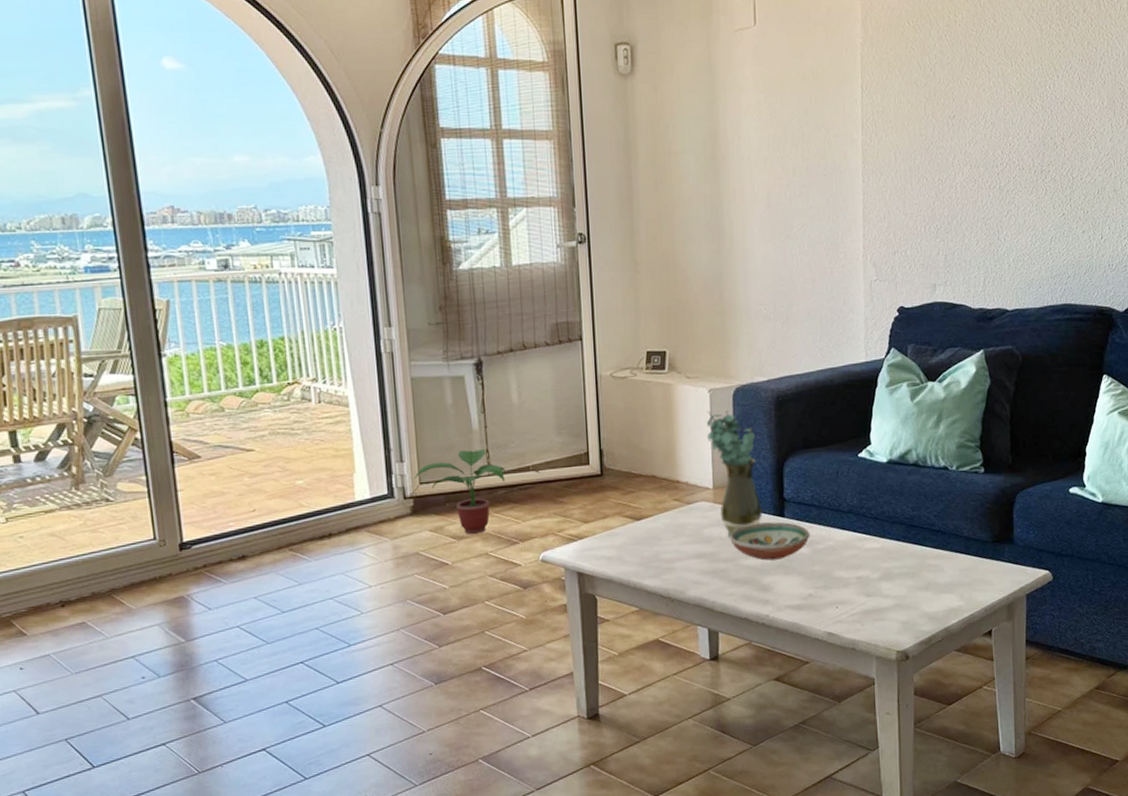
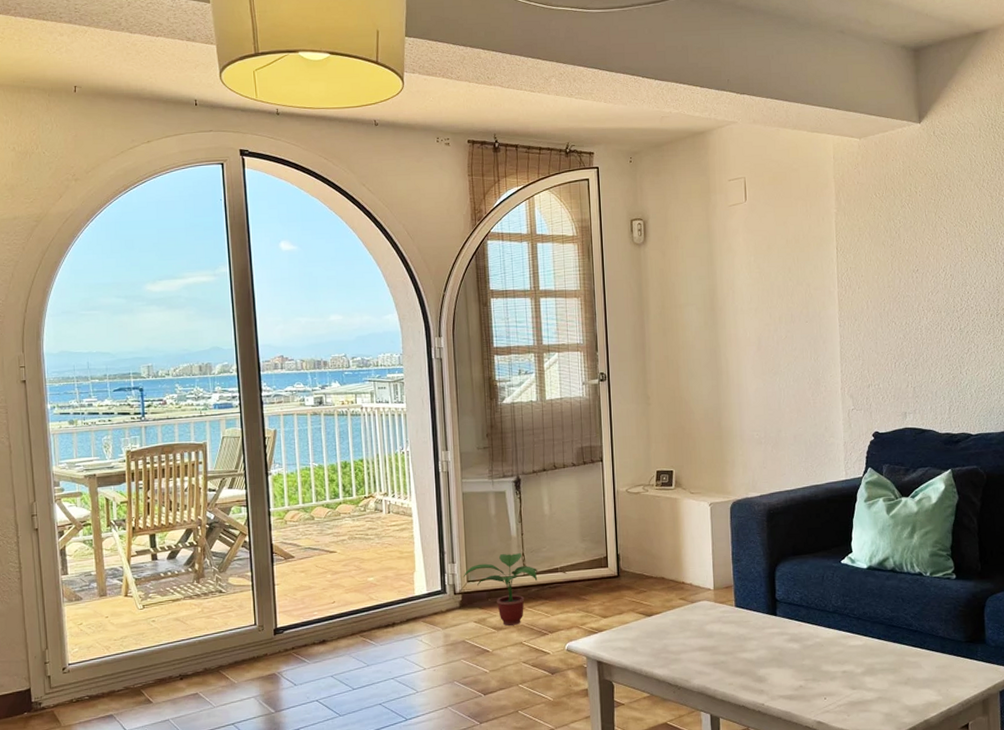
vase: present [706,411,762,536] -> none [708,522,757,632]
decorative bowl: present [729,522,810,561] -> none [728,620,800,654]

